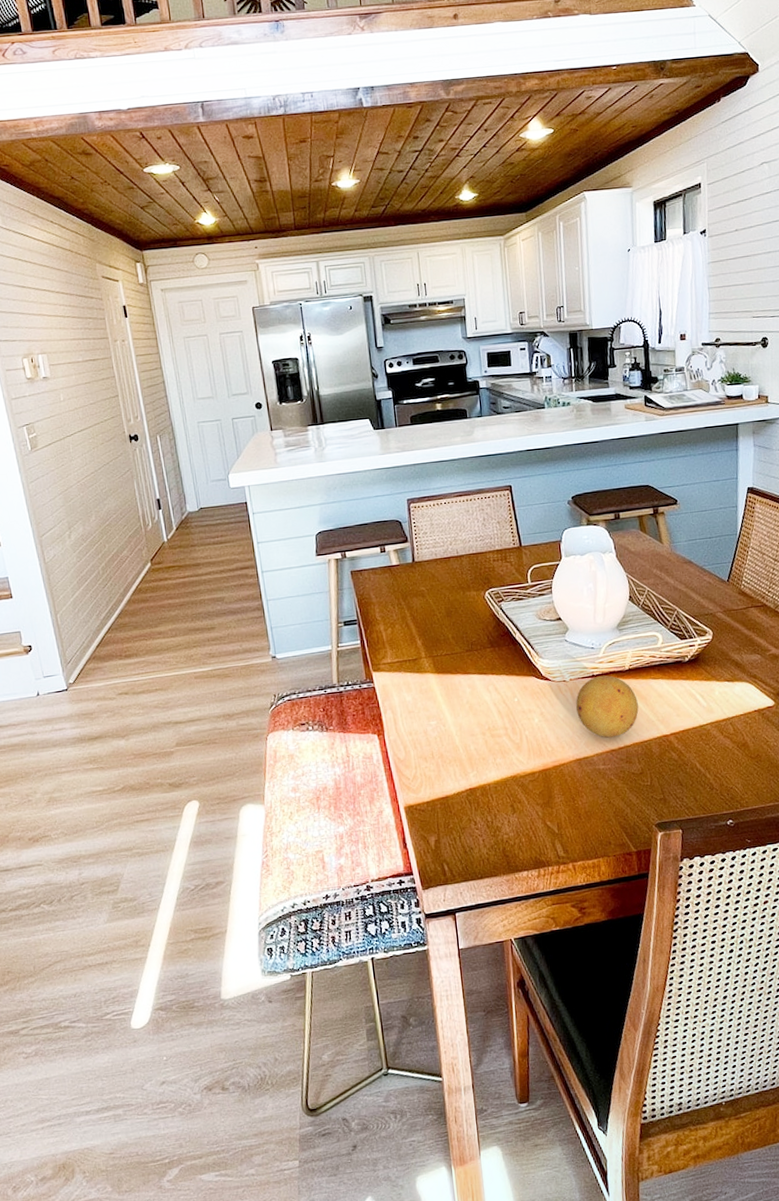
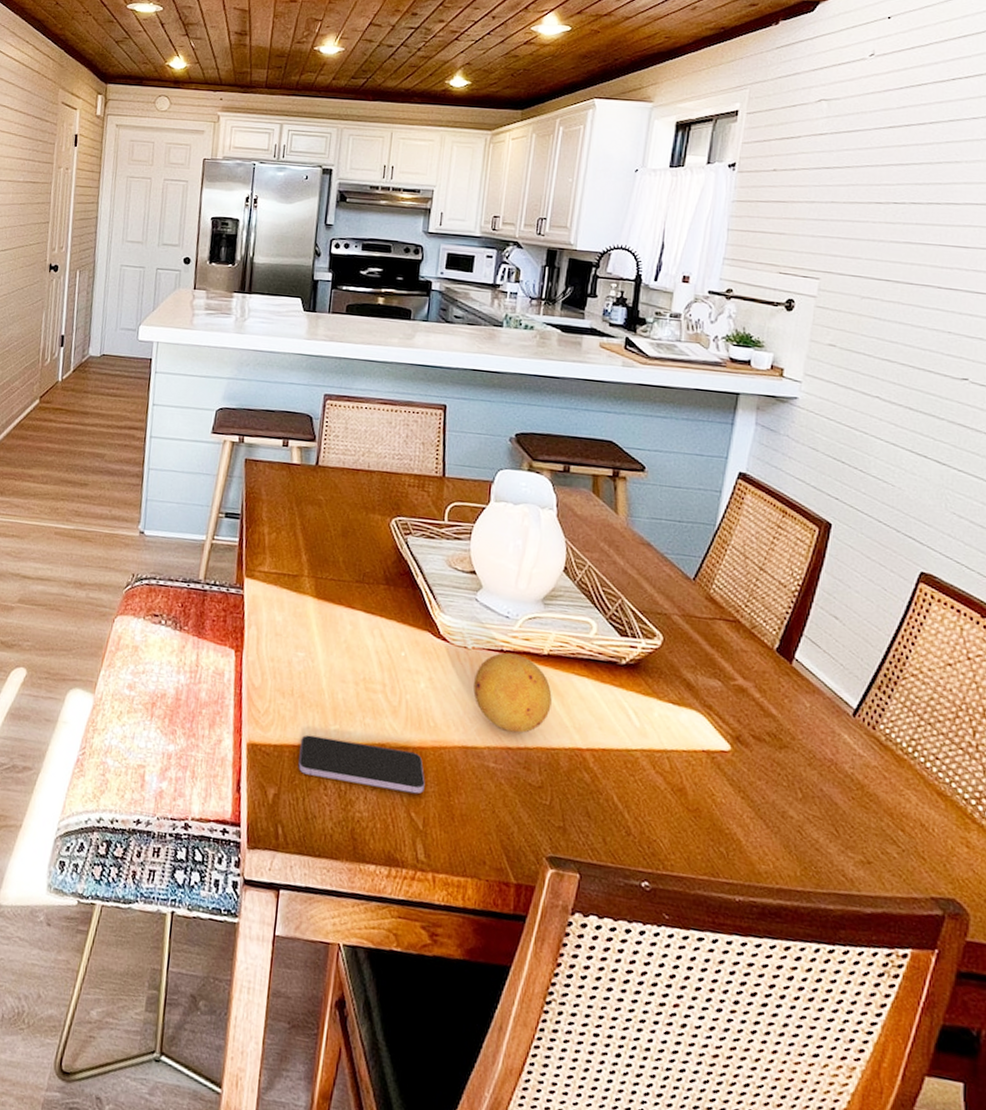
smartphone: none [447,775,554,818] -> present [298,735,425,794]

